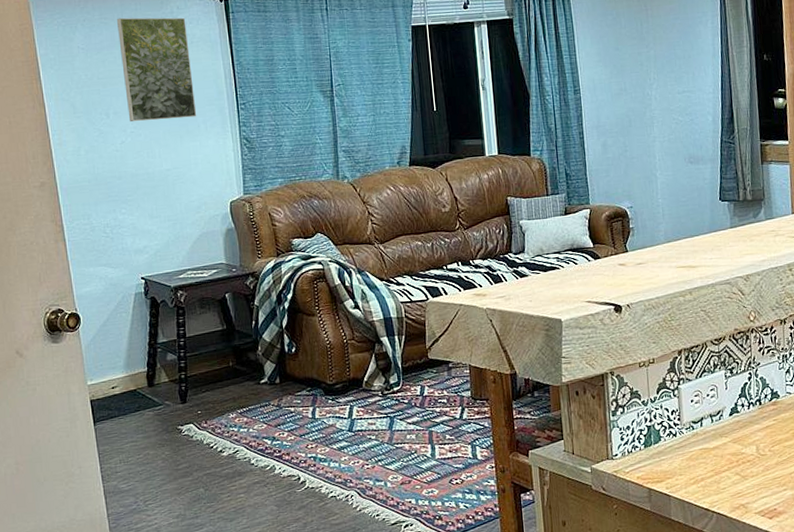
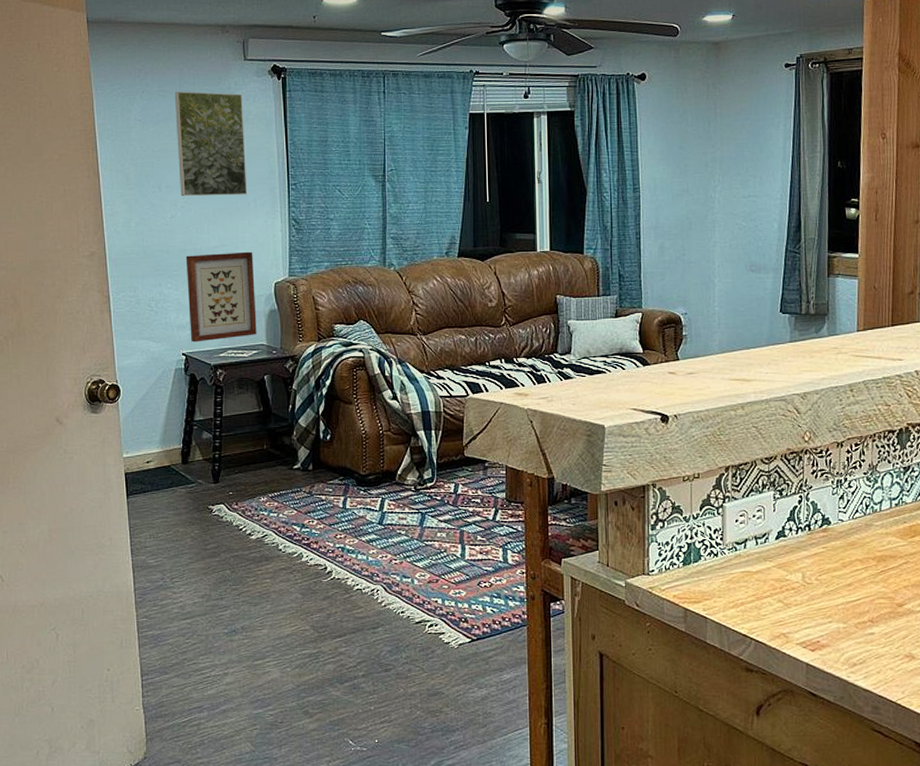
wall art: none [138,172,215,266] -> present [185,251,257,342]

